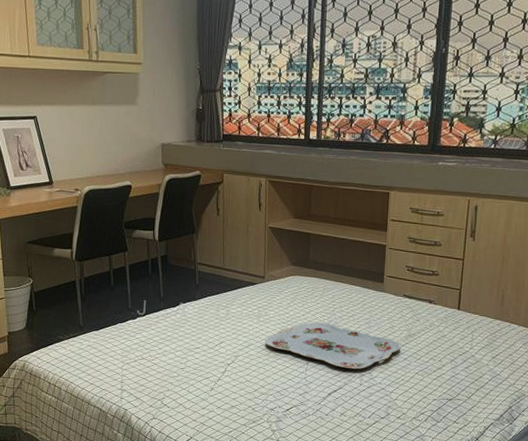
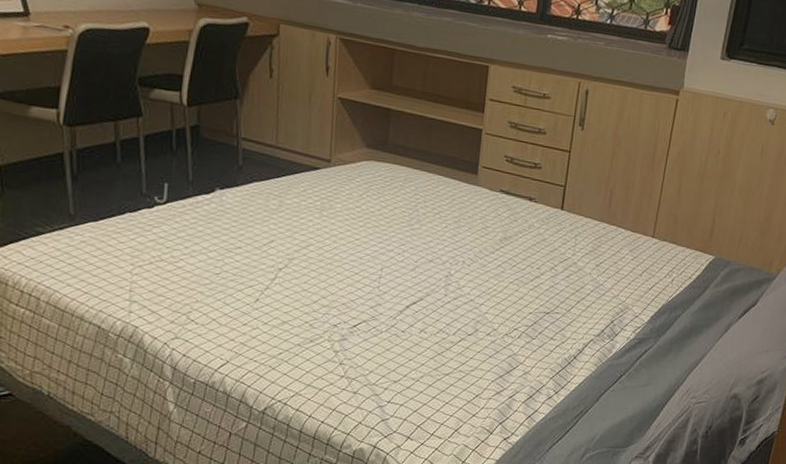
serving tray: present [265,322,400,370] -> none [329,219,494,278]

